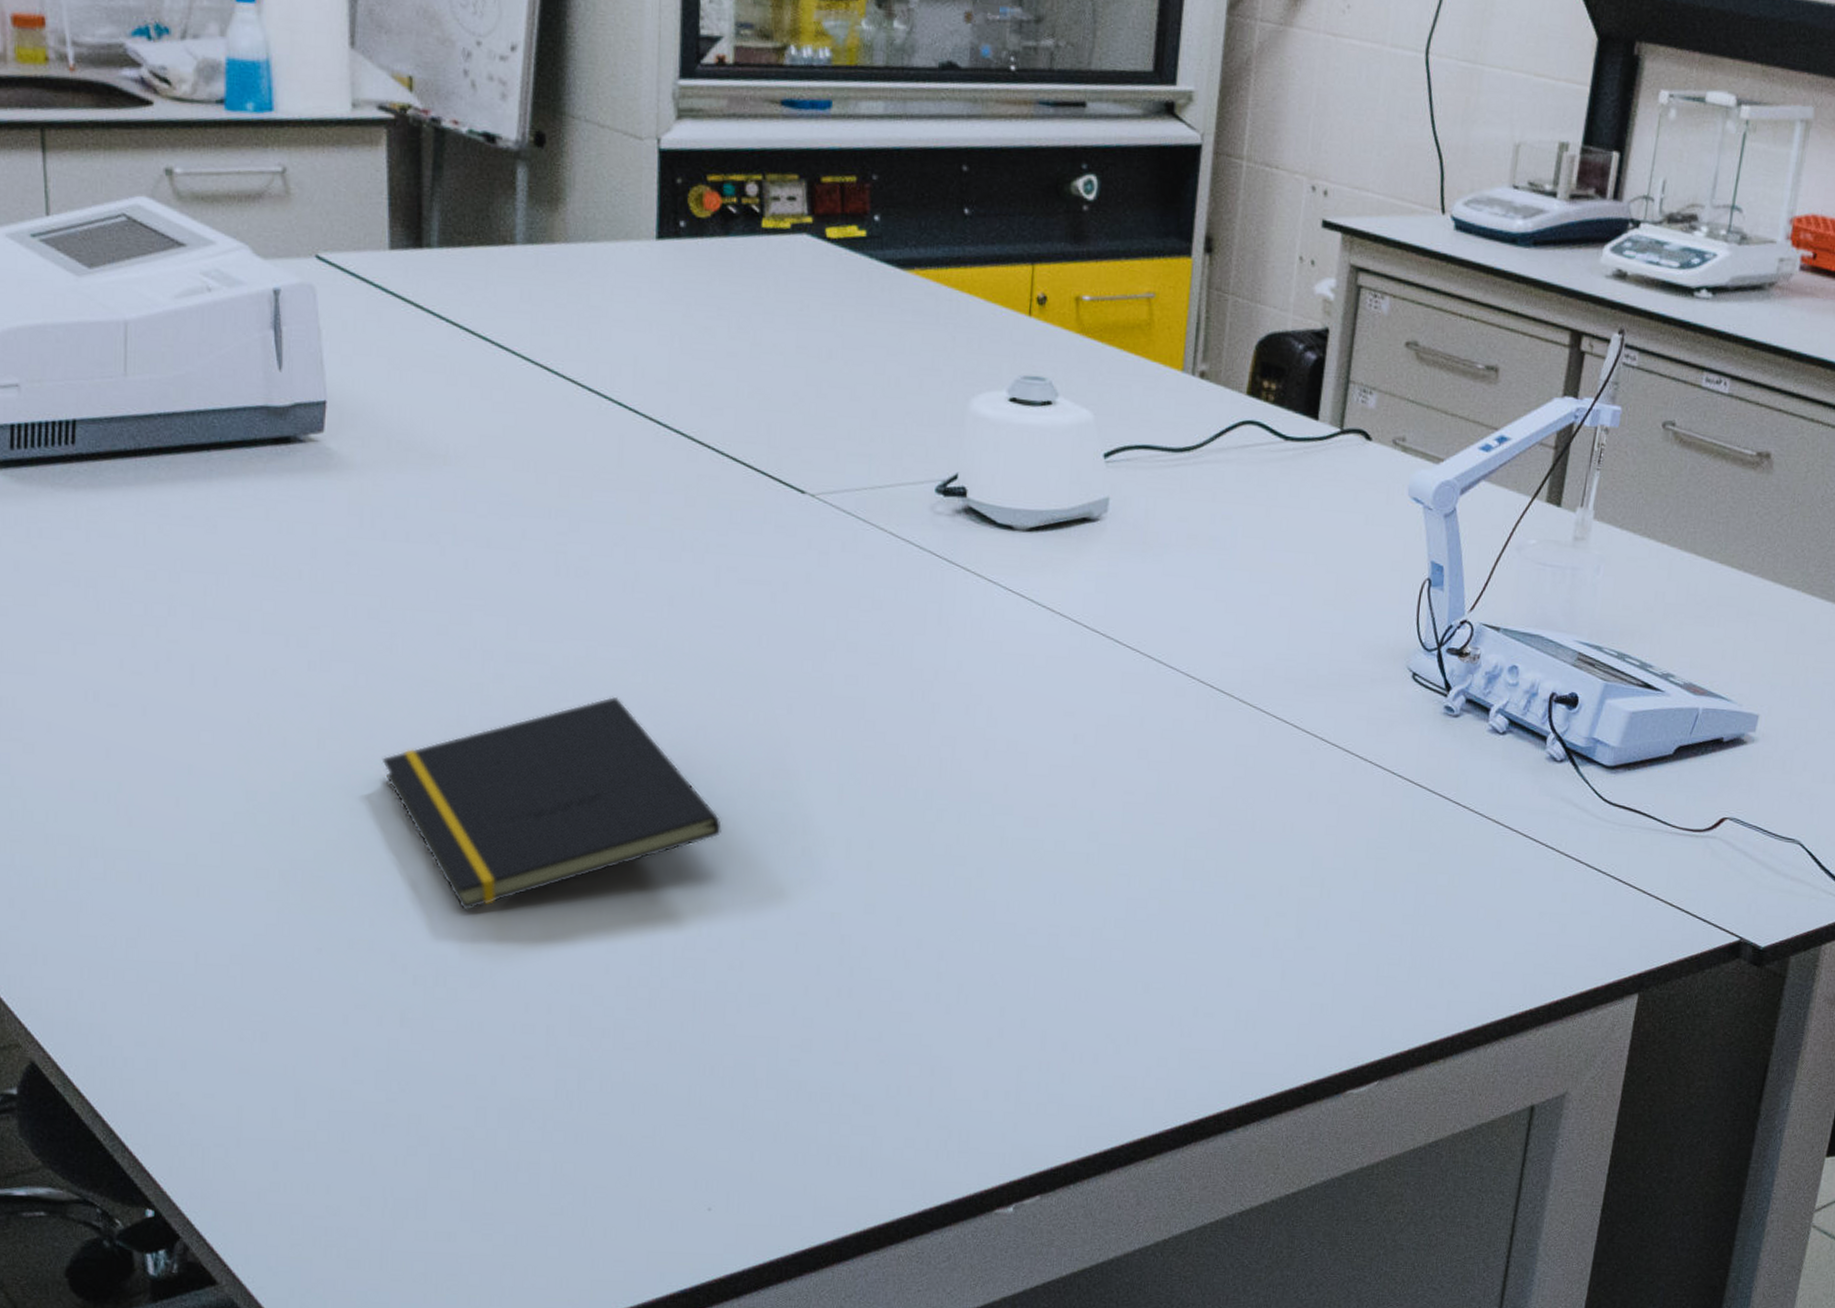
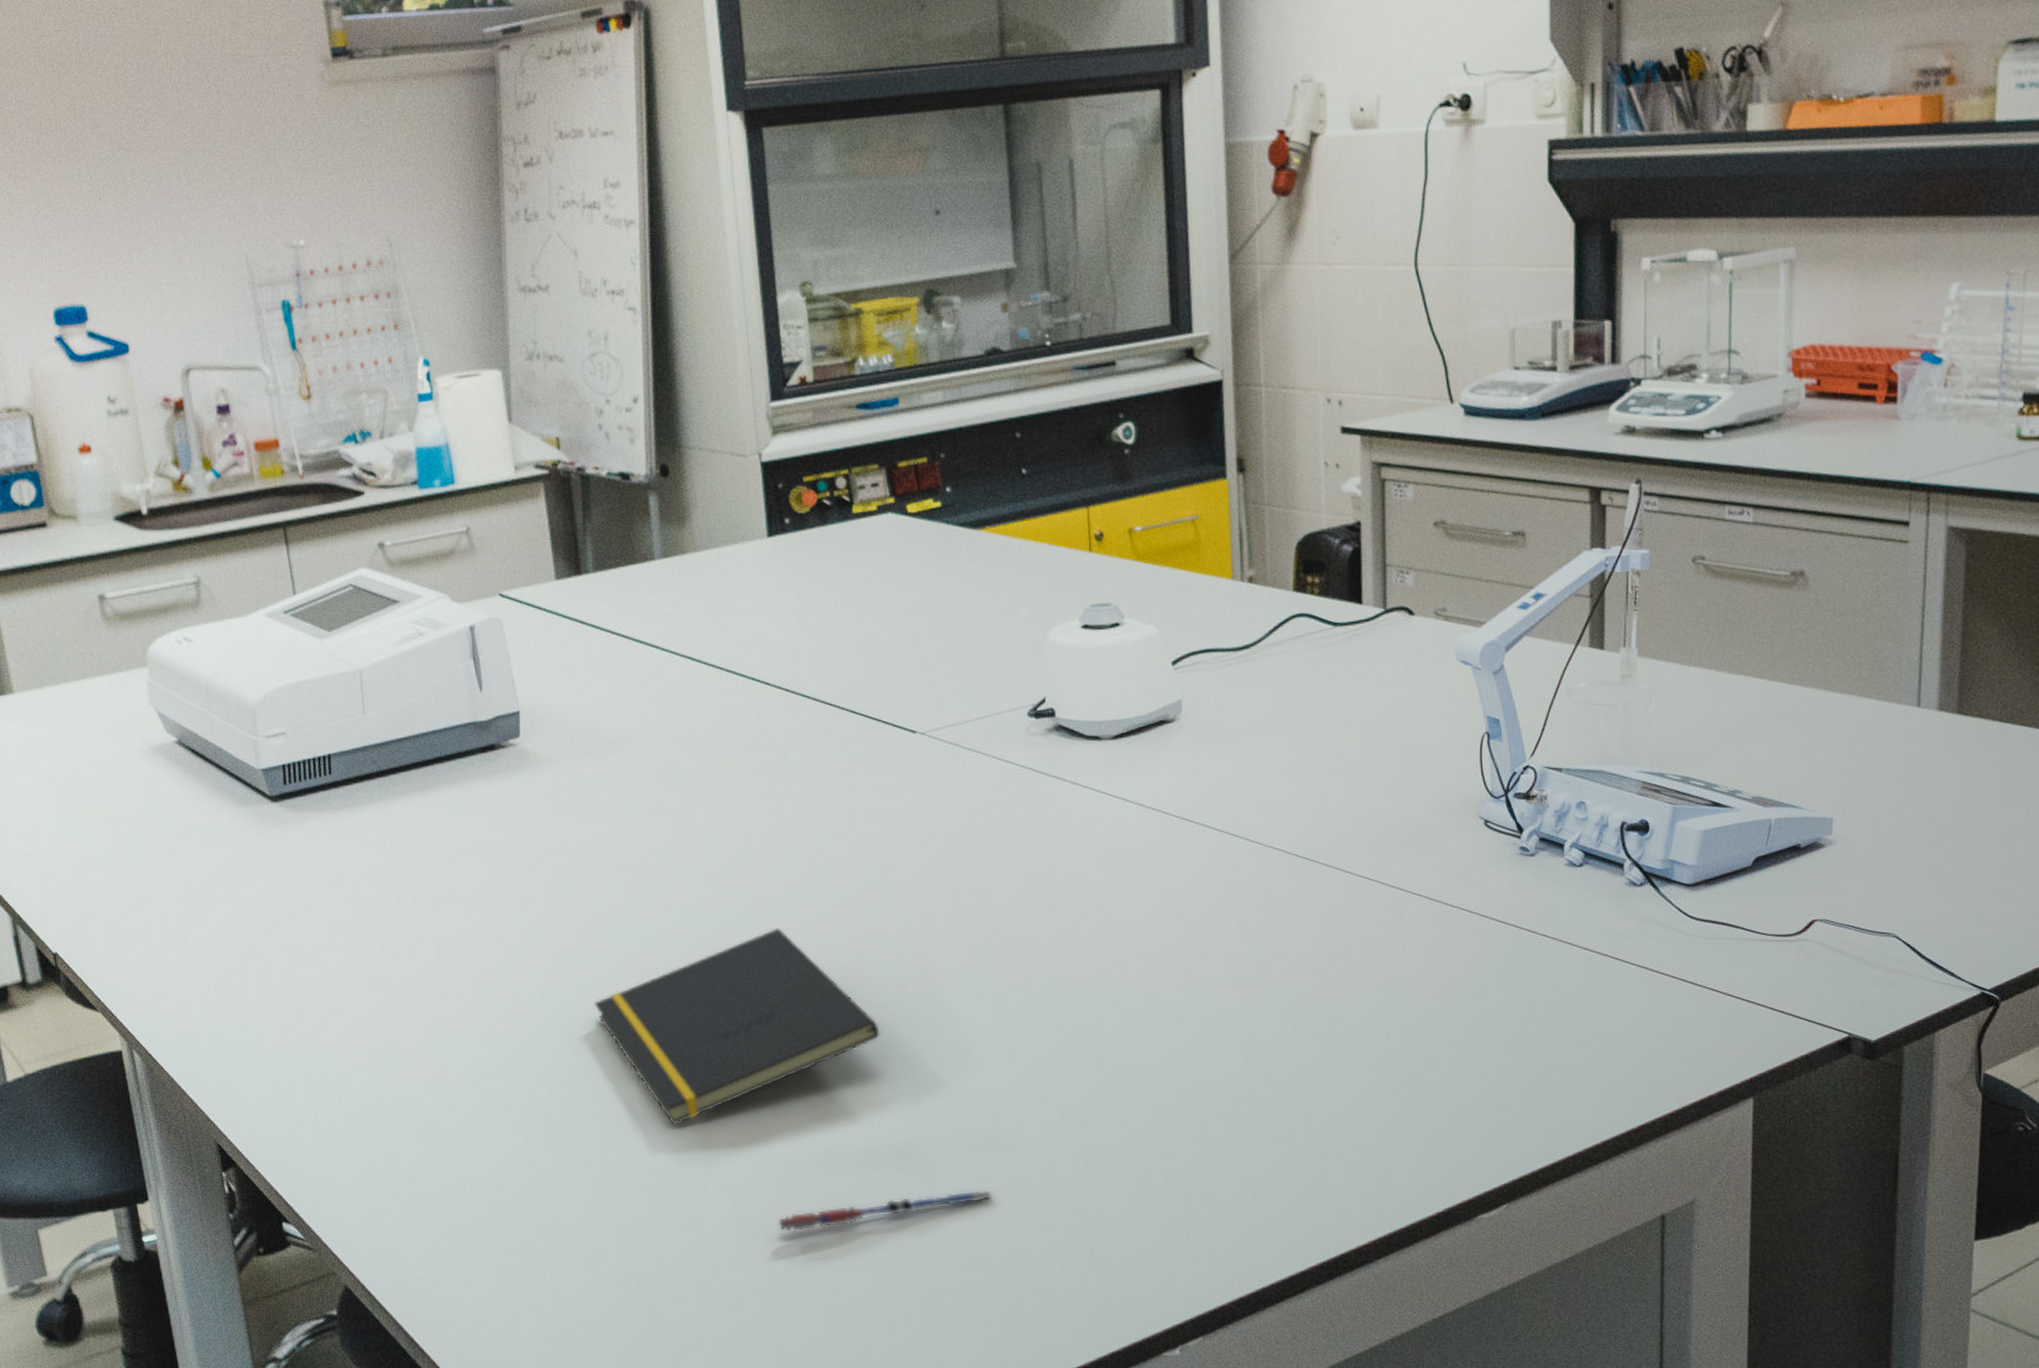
pen: none [575,1015,828,1045] -> present [777,1190,993,1232]

